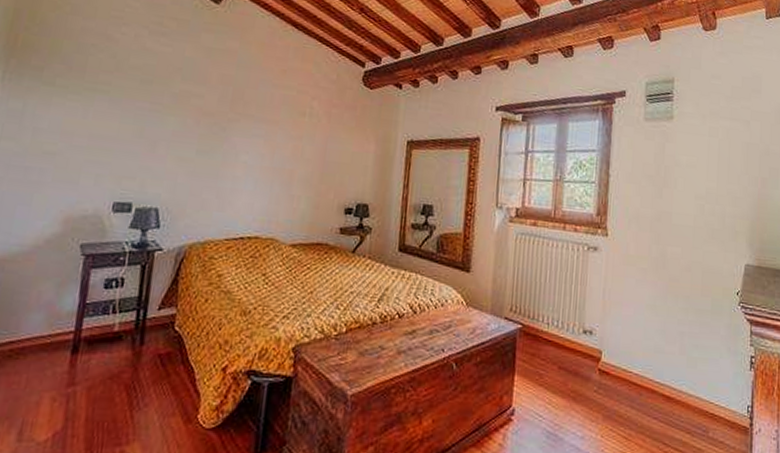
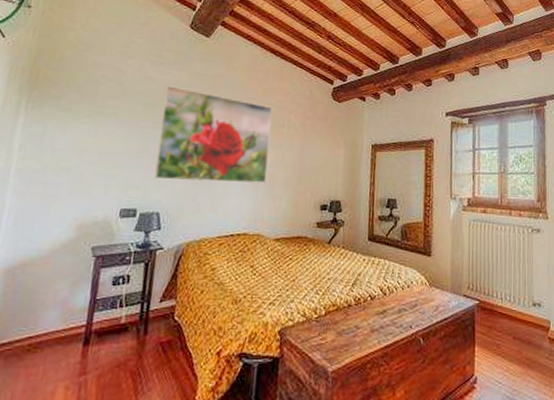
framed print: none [152,60,292,181] -> present [154,85,272,184]

